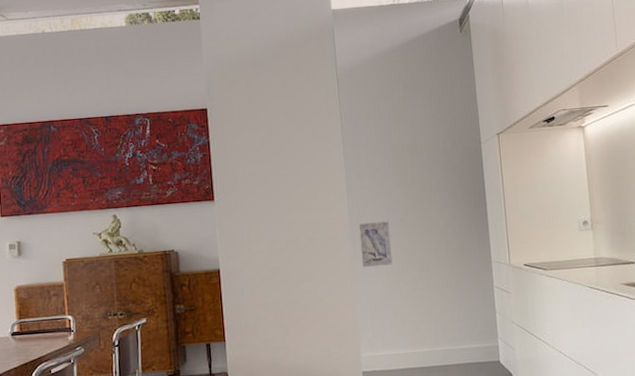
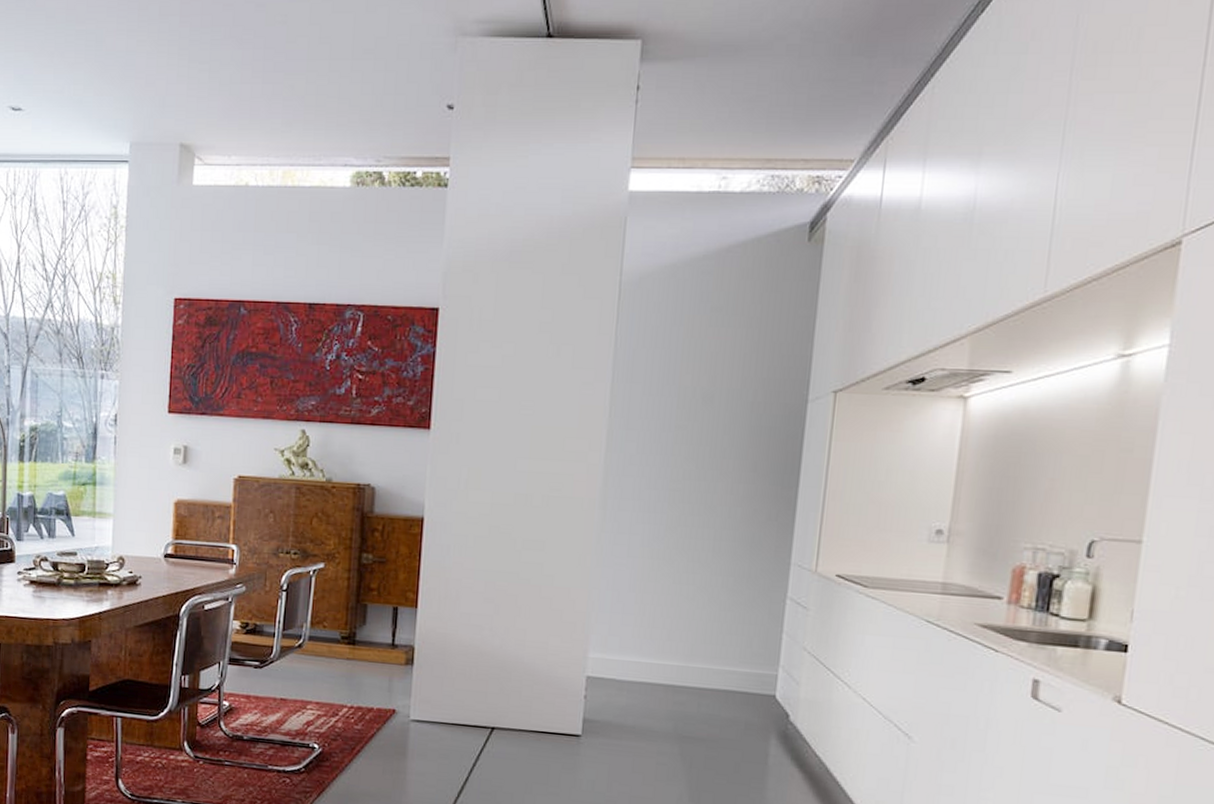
wall art: present [359,221,393,267] -> none [610,486,657,547]

